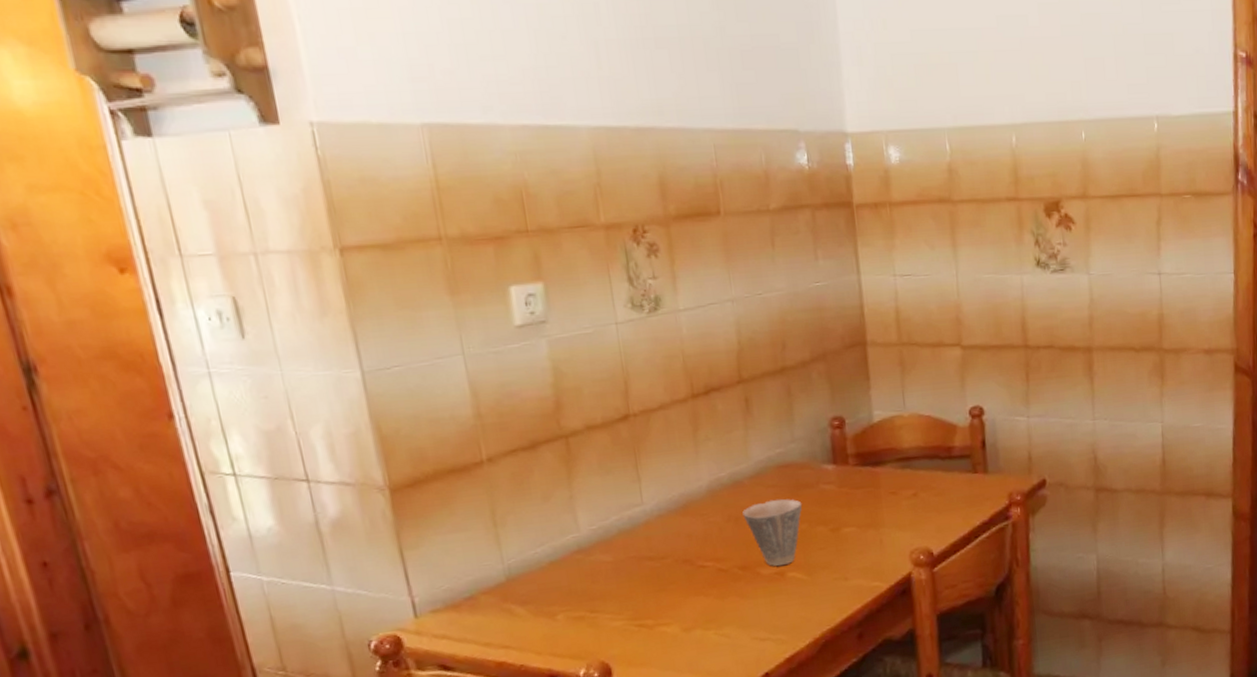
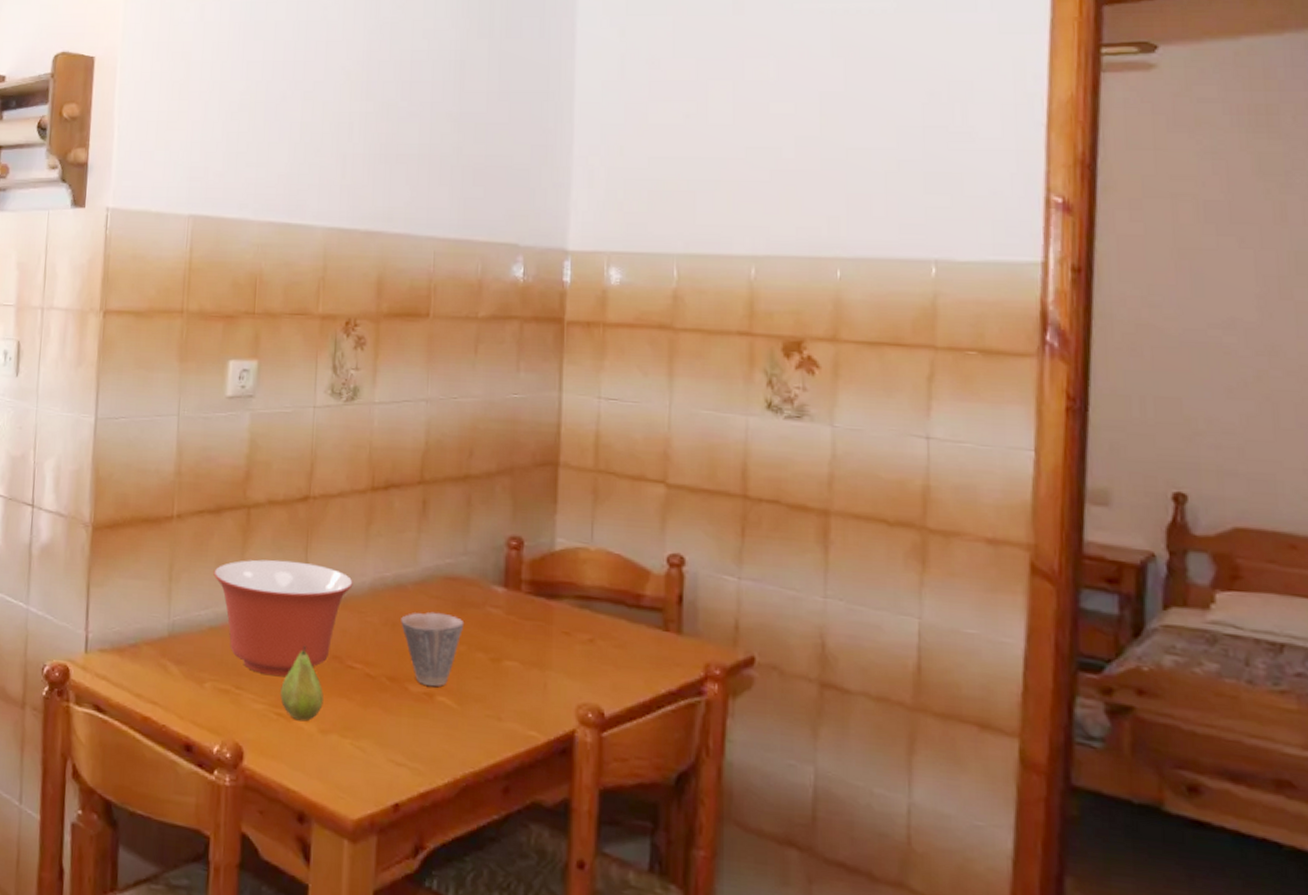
mixing bowl: none [541,479,691,593] -> present [213,559,353,676]
fruit: none [636,557,682,627] -> present [280,645,324,722]

